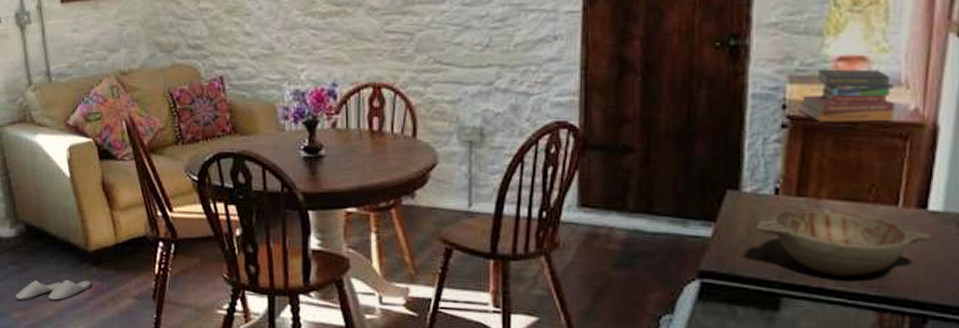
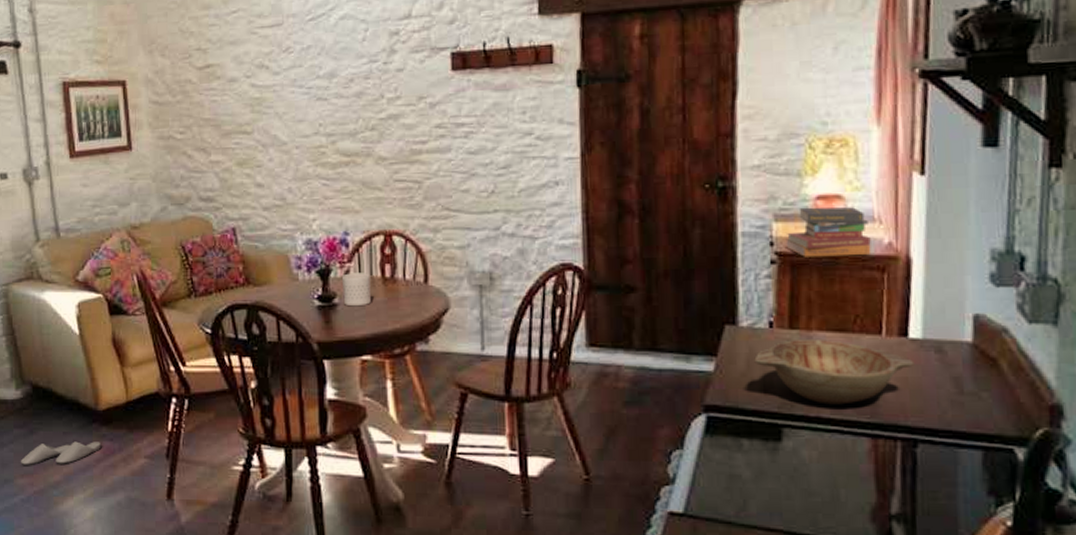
mug: none [328,125,359,159] -> present [341,273,372,307]

